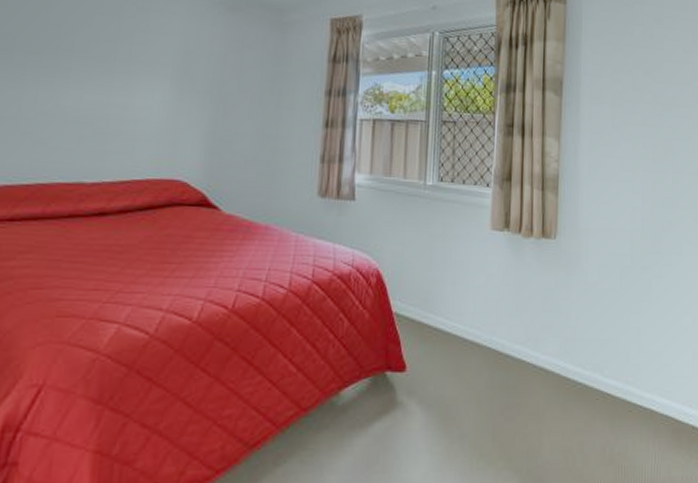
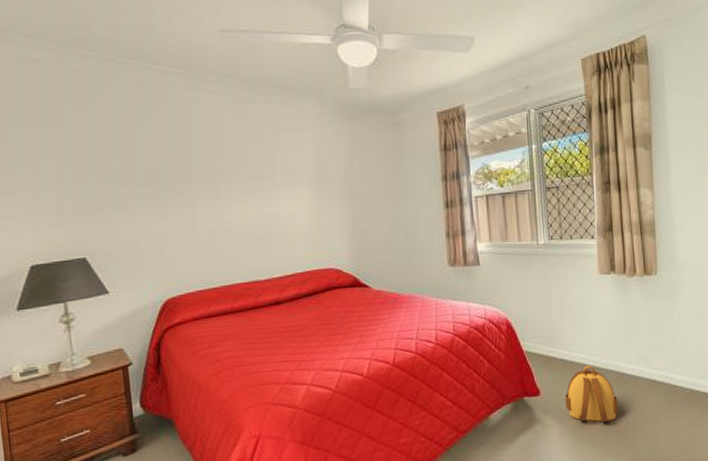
backpack: none [435,339,498,415] -> present [565,365,619,422]

